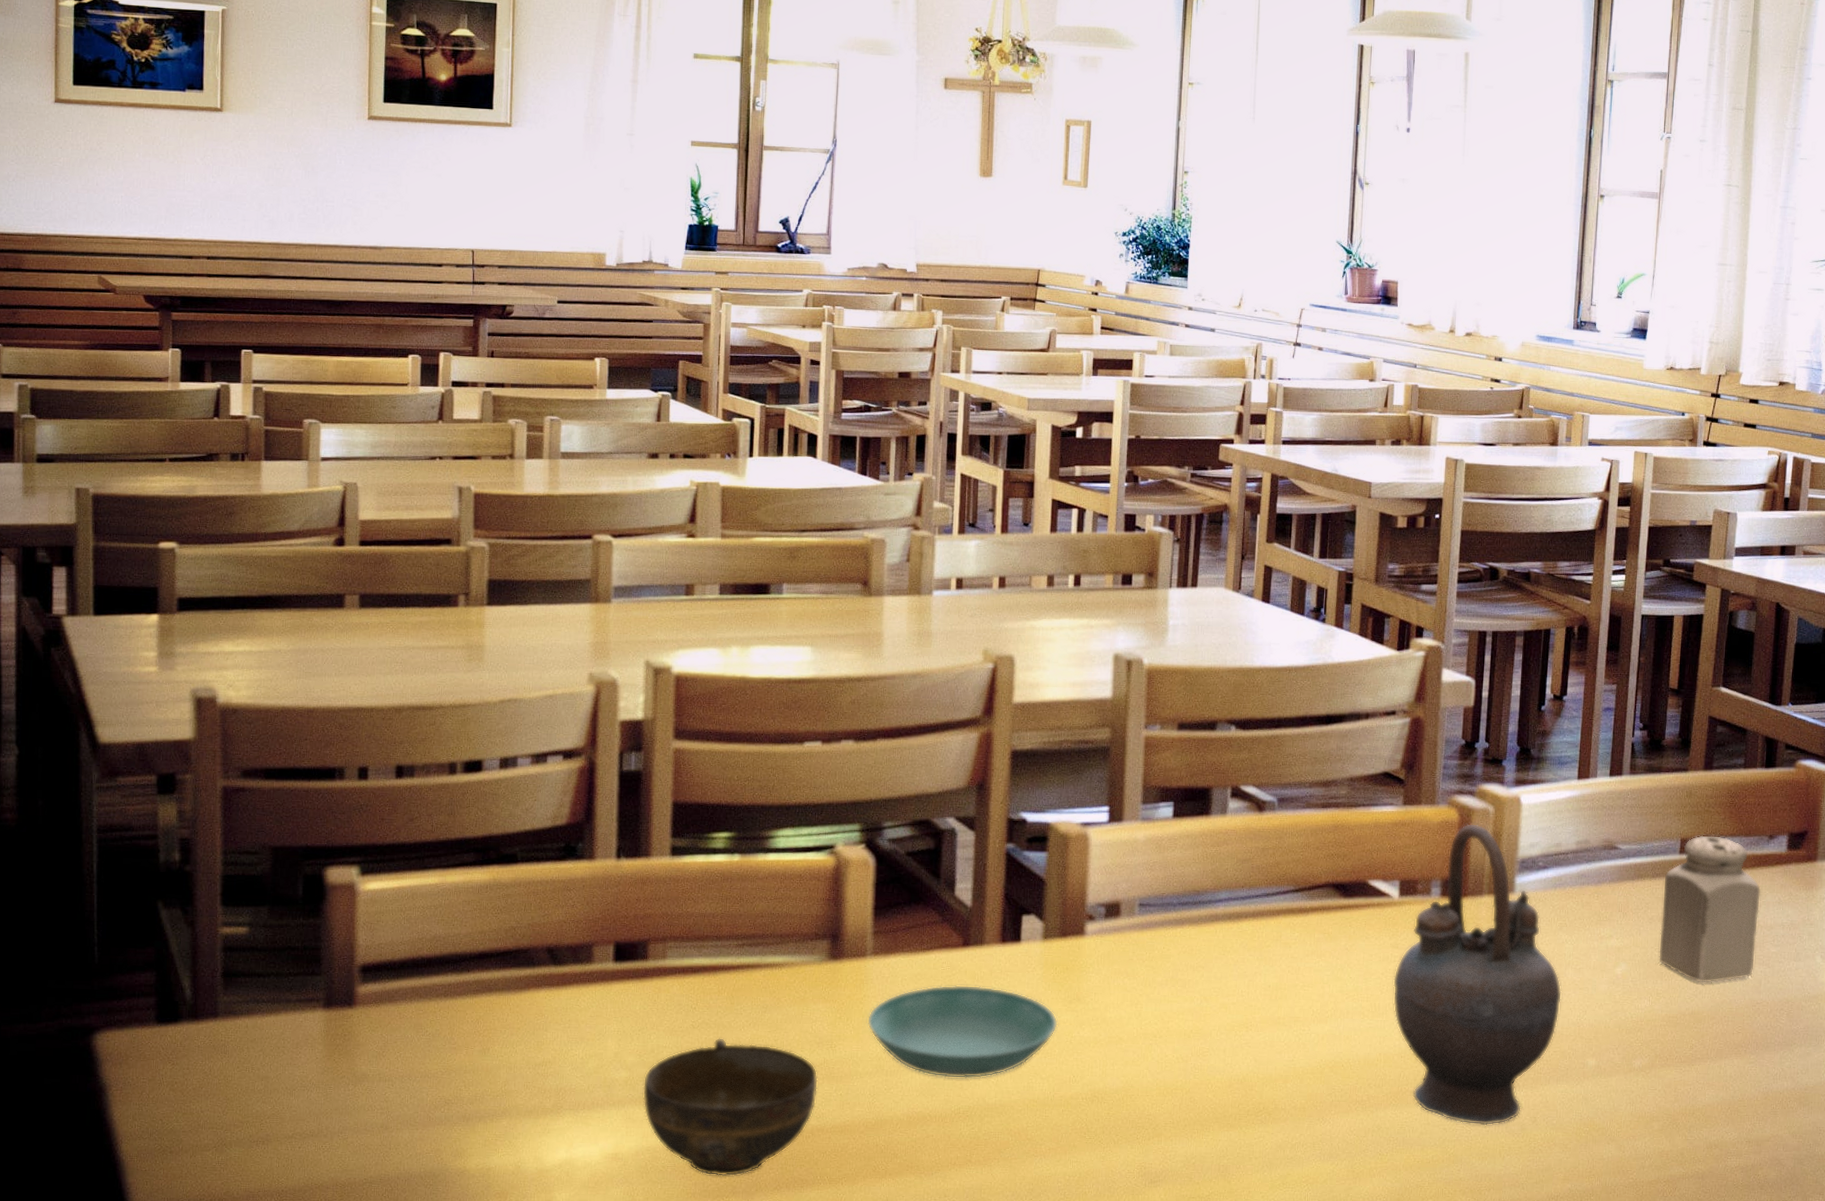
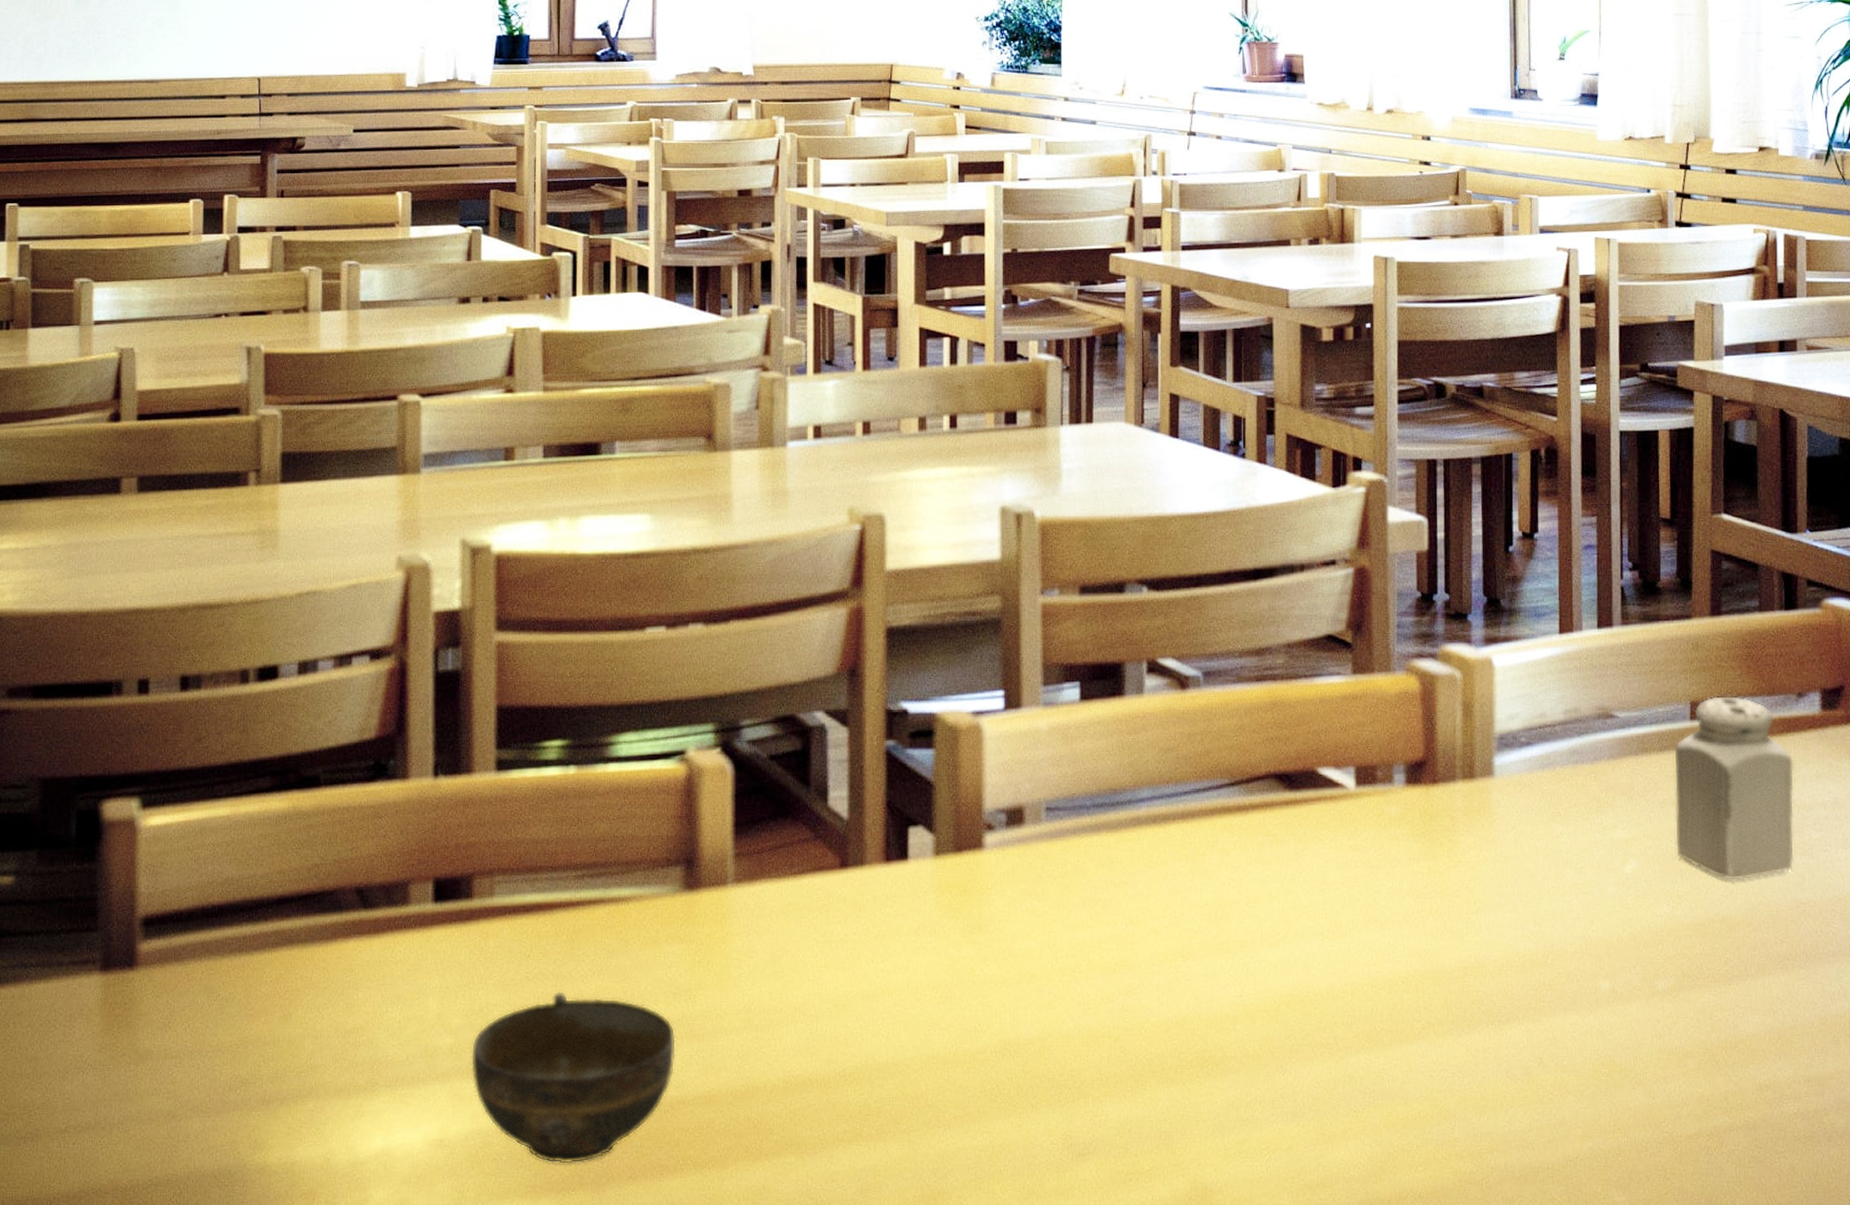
saucer: present [866,984,1058,1079] -> none [730,915,957,1033]
teapot: present [1392,823,1562,1126] -> none [1355,692,1562,1070]

